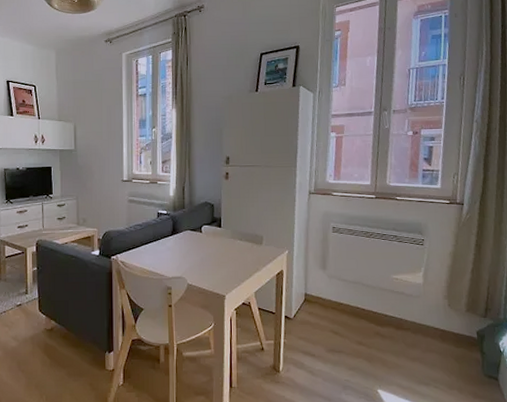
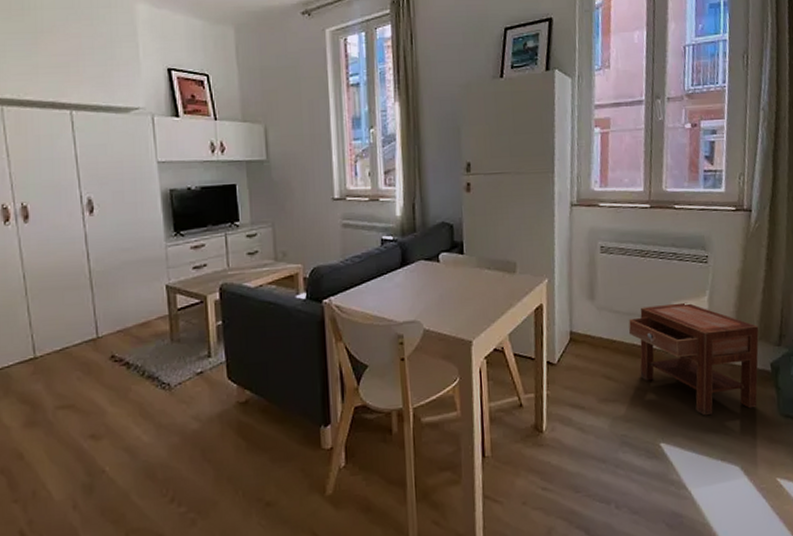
nightstand: none [353,276,467,371] -> present [628,302,759,416]

